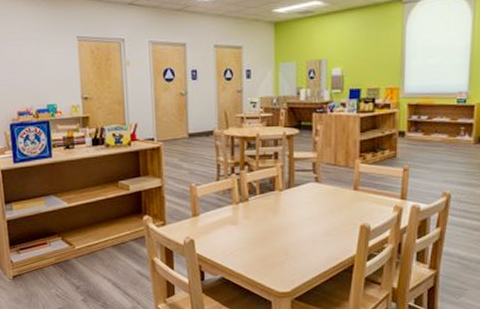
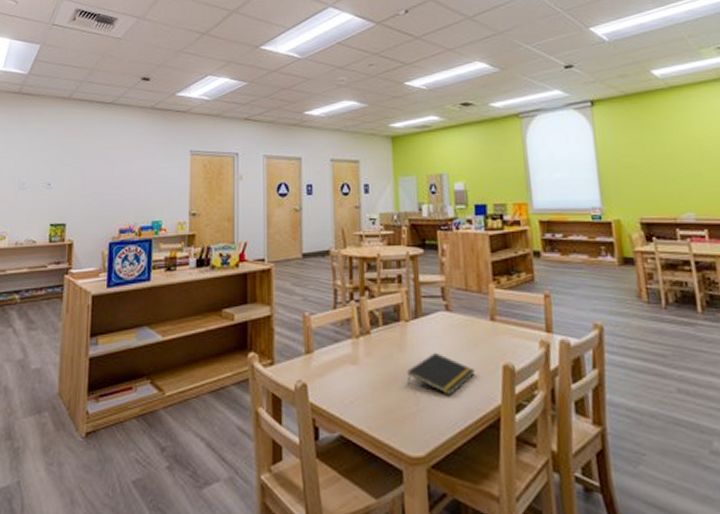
notepad: none [279,215,337,249] -> present [407,352,475,396]

